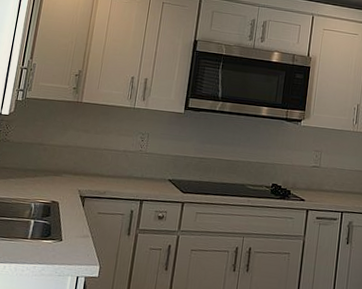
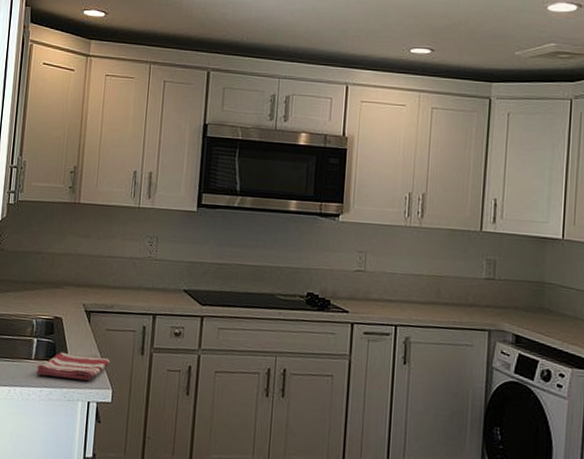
dish towel: none [31,232,100,258] -> present [36,352,111,381]

